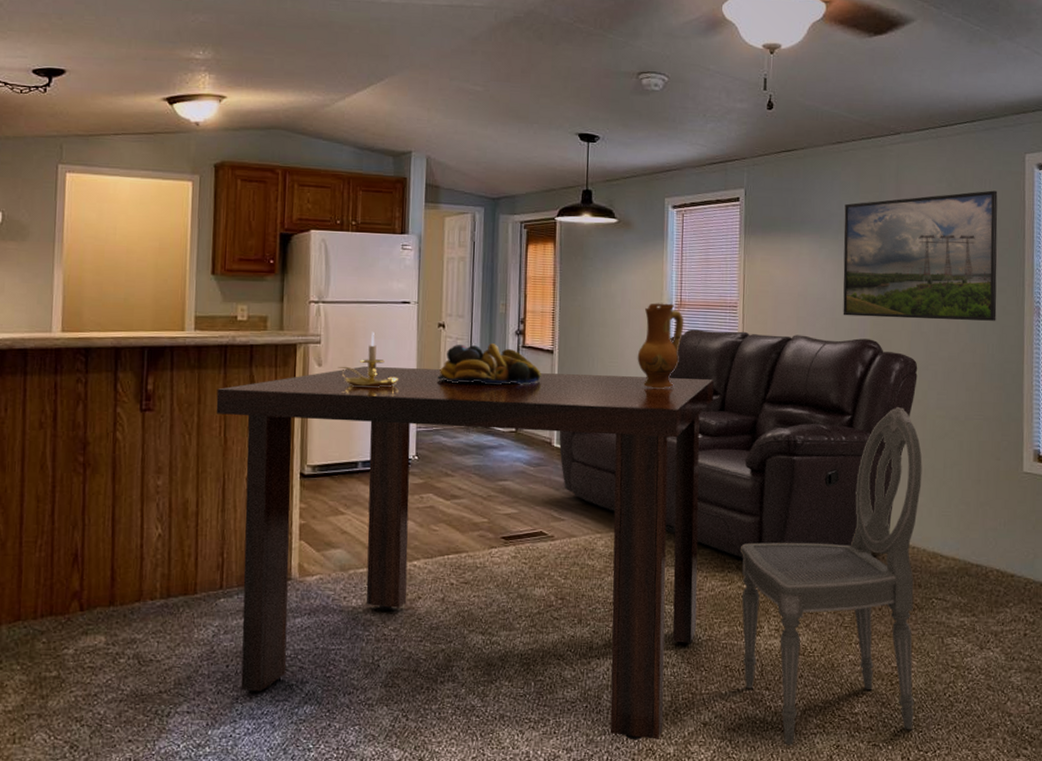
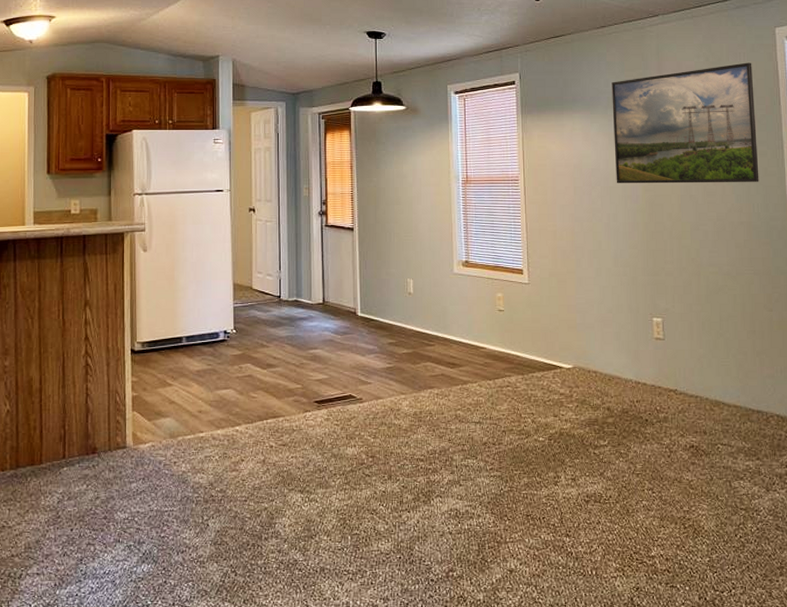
dining table: present [216,366,714,740] -> none [54,248,502,589]
candle holder: present [338,331,399,388] -> none [161,218,216,269]
fruit bowl: present [437,342,542,385] -> none [250,223,345,262]
sofa: present [559,329,918,559] -> none [362,202,690,414]
ceramic jug: present [637,303,684,389] -> none [430,180,471,259]
dining chair: present [741,407,922,745] -> none [535,266,708,589]

